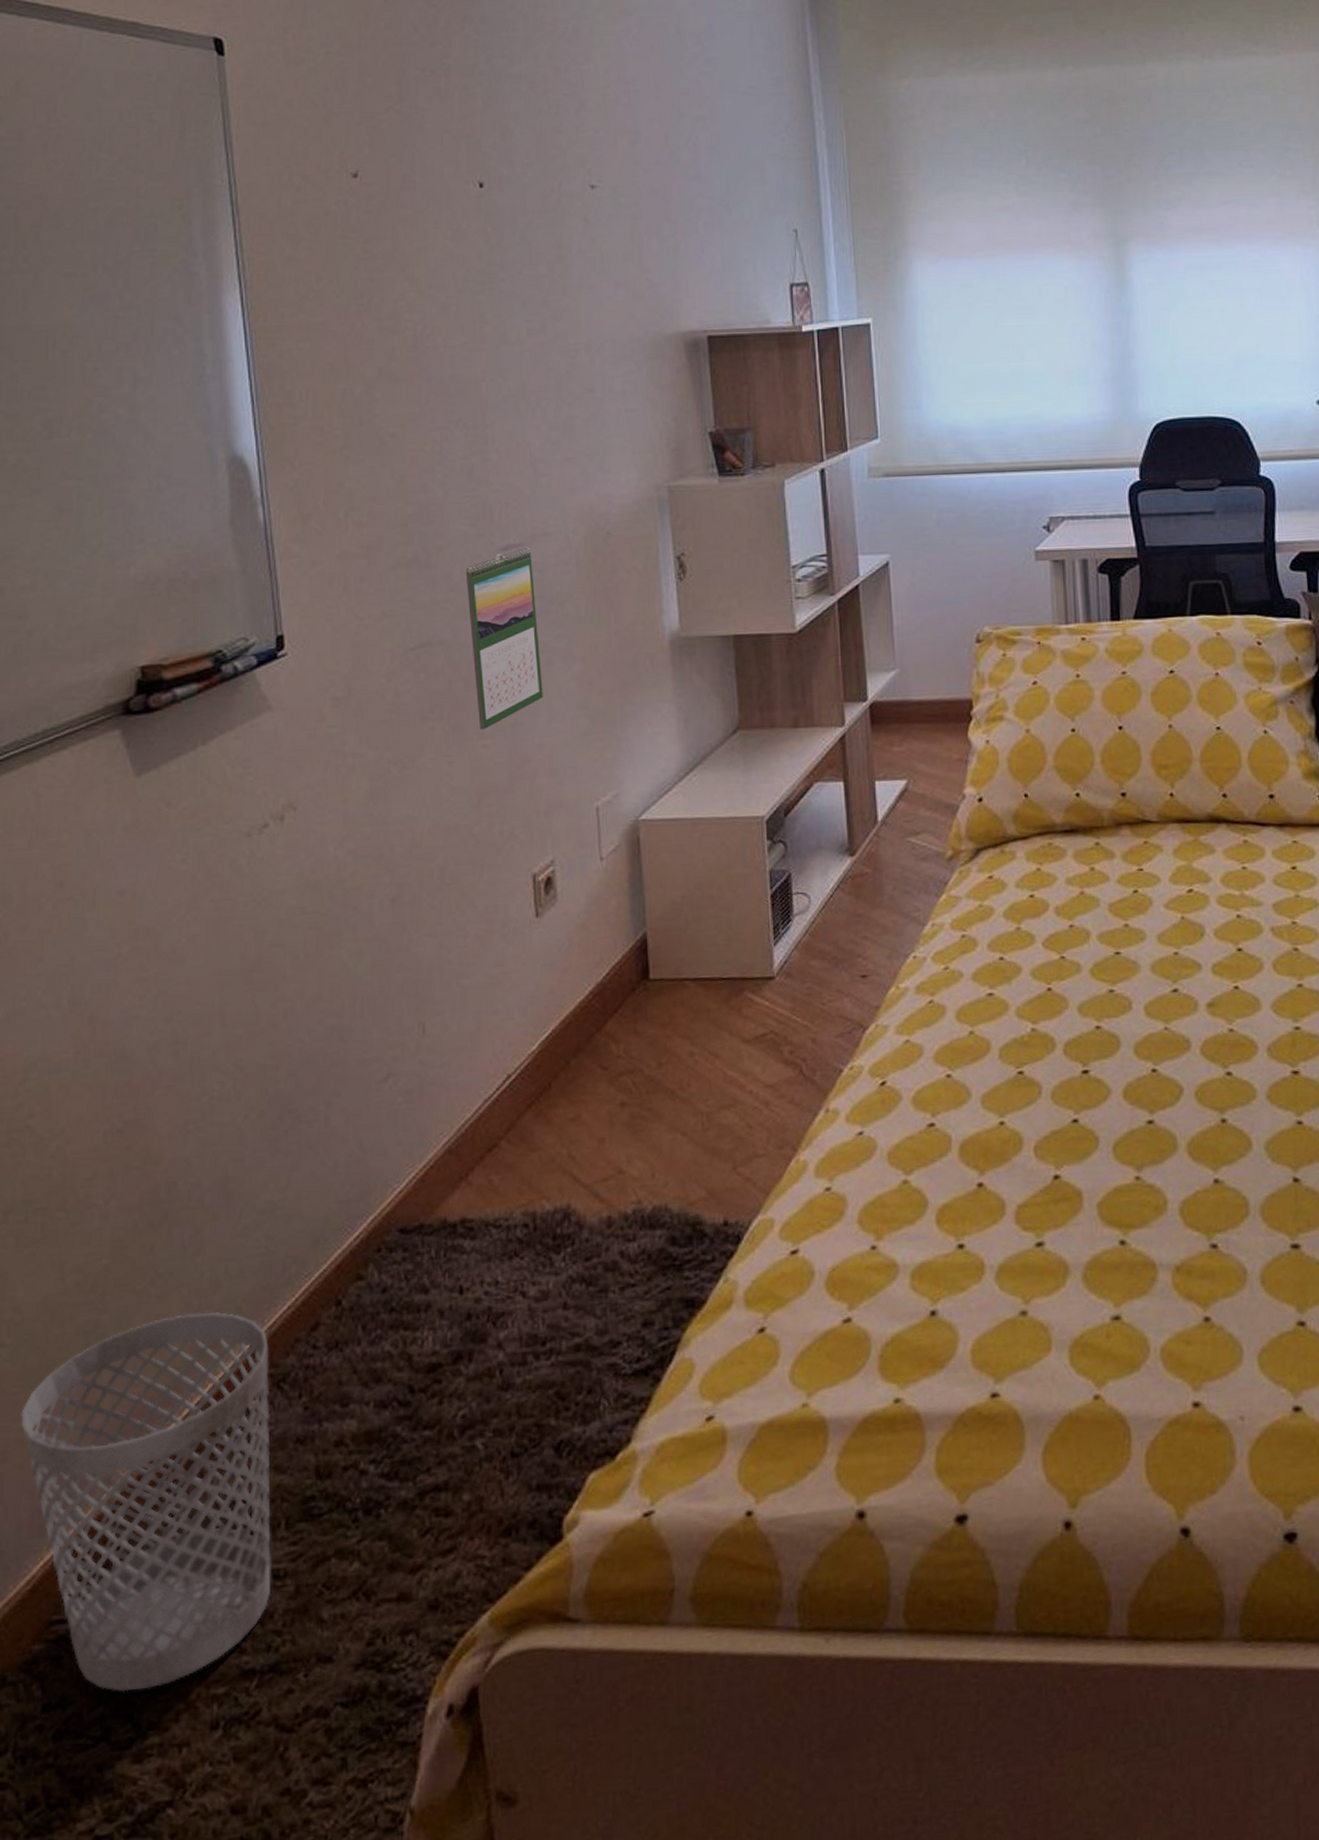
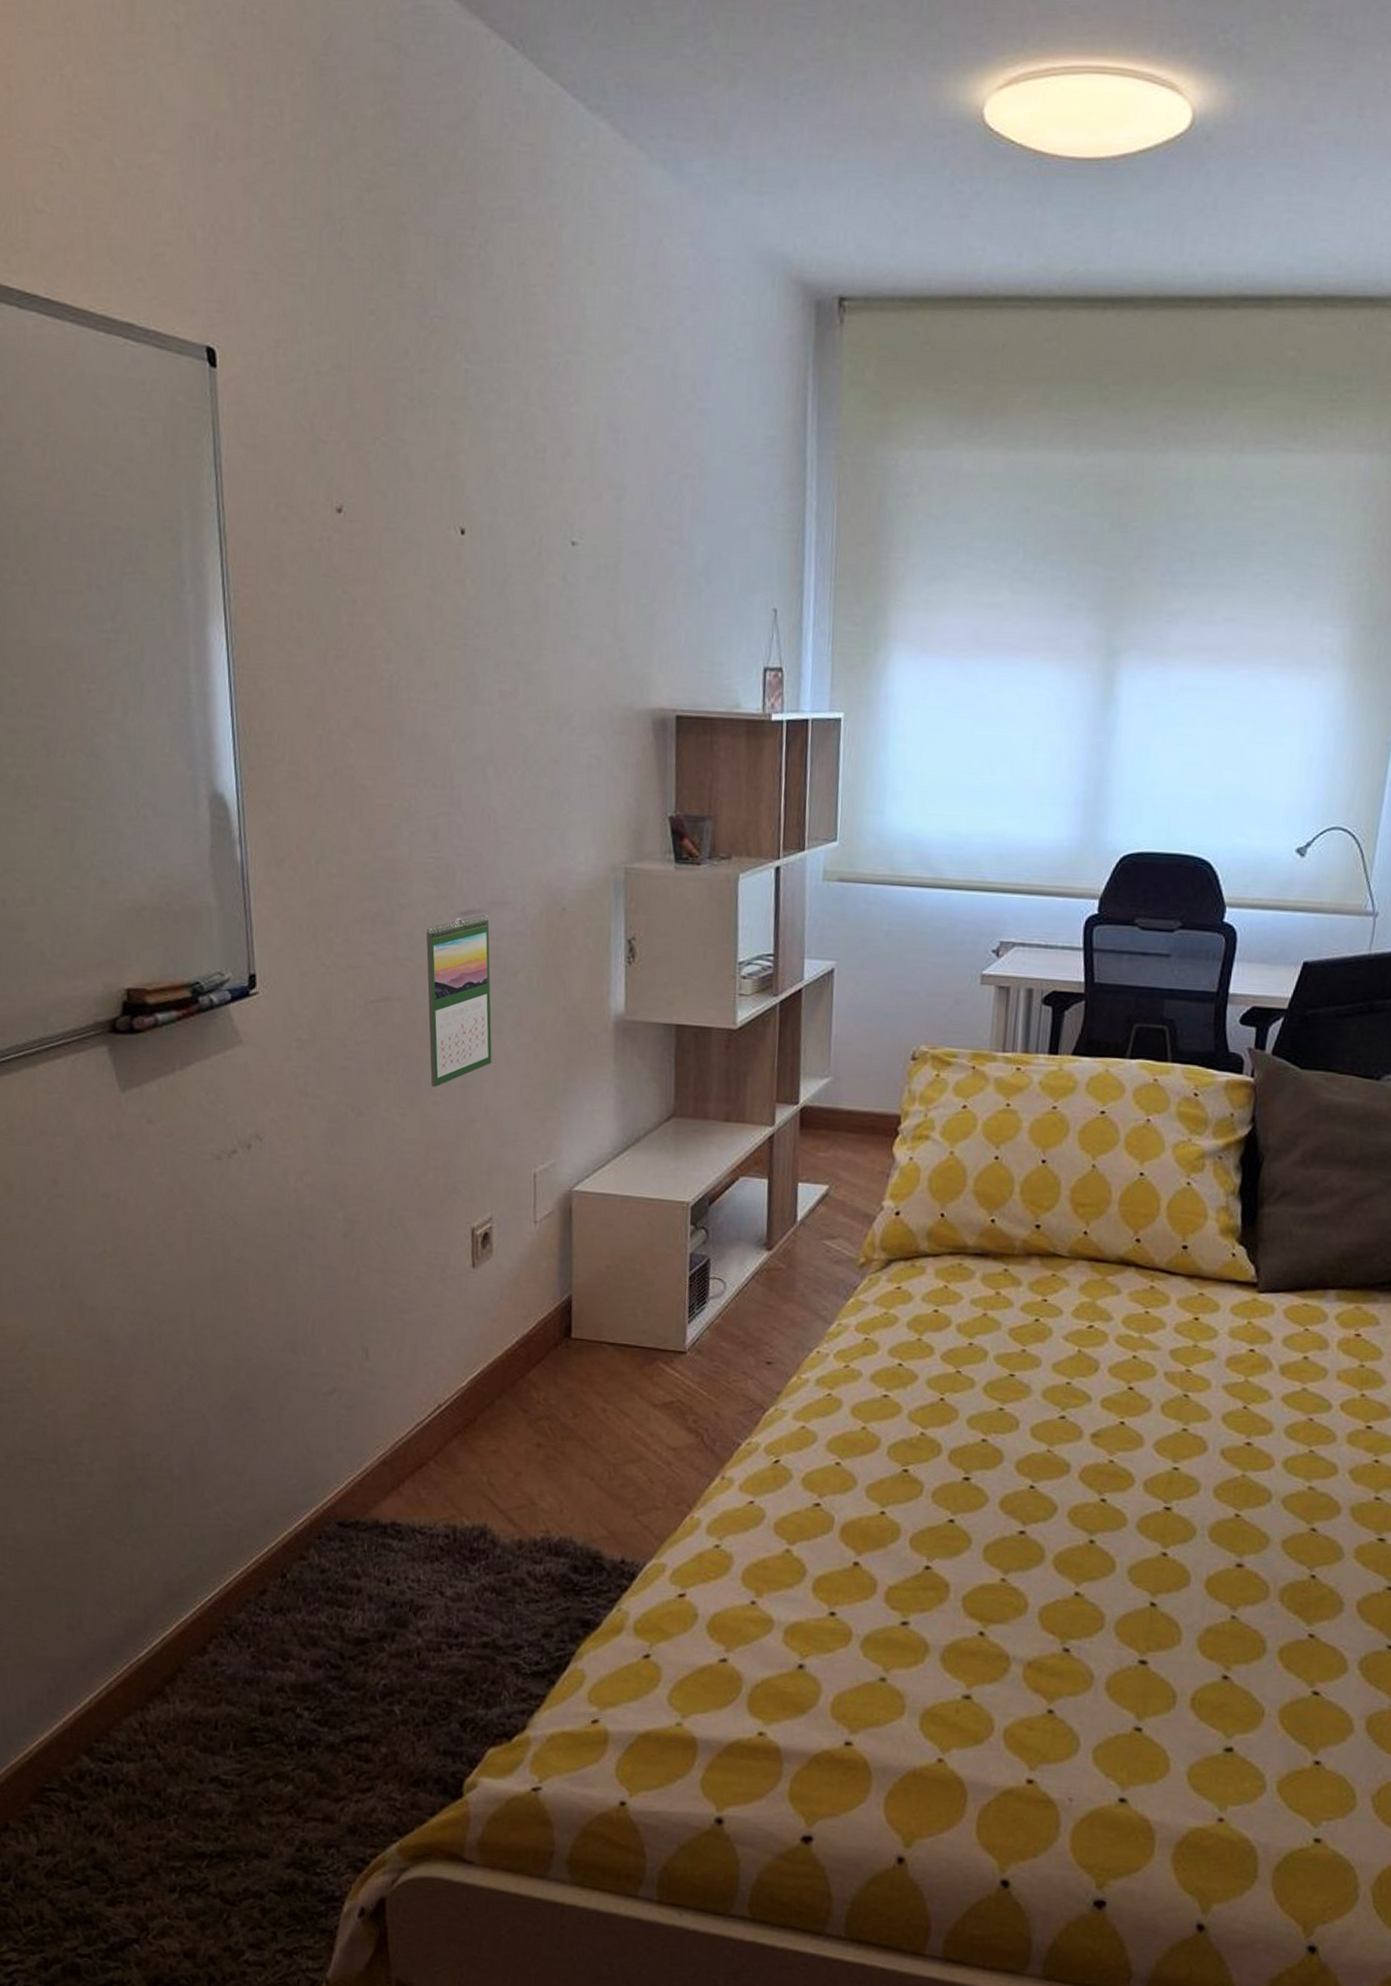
wastebasket: present [21,1312,271,1693] -> none [20,1564,224,1853]

